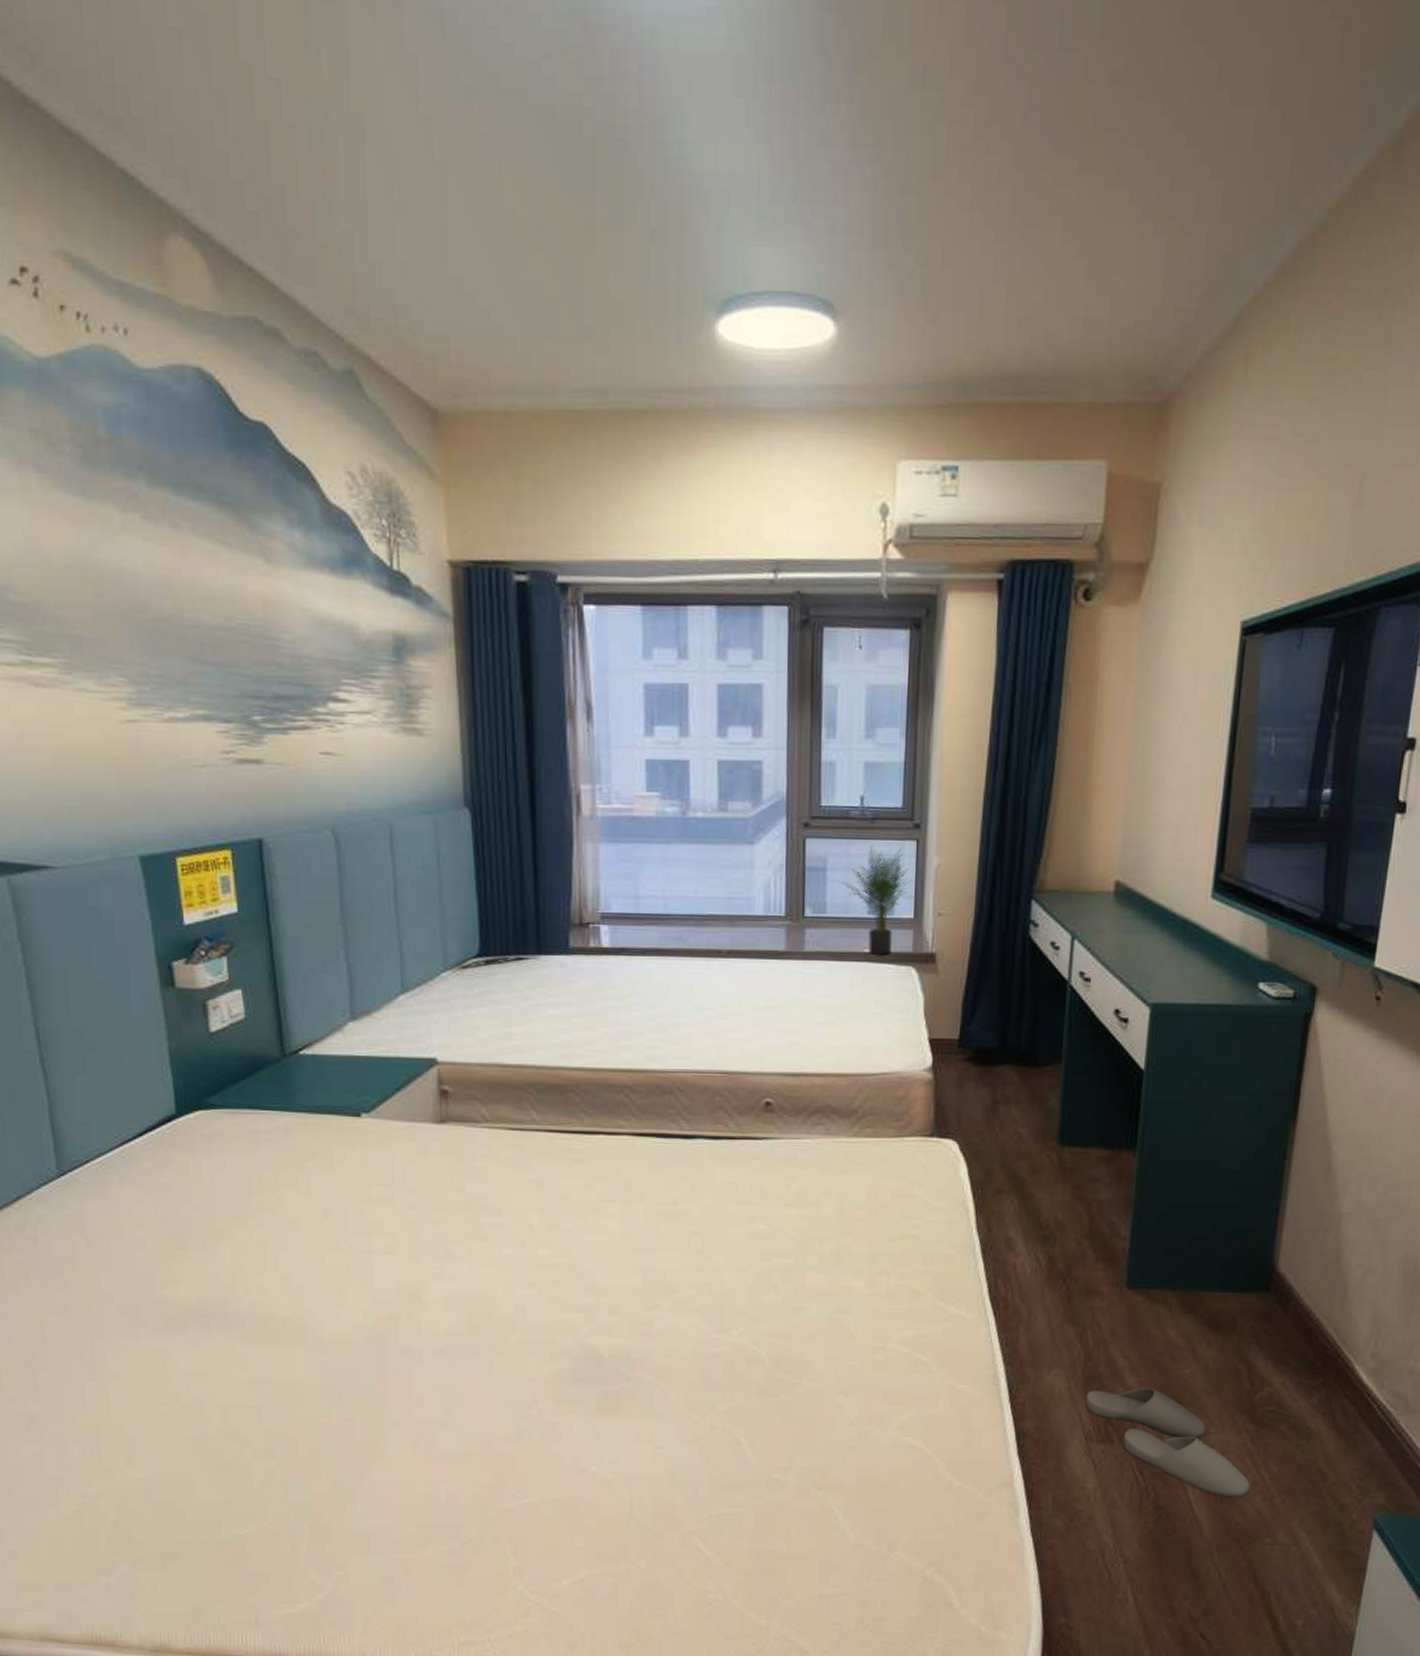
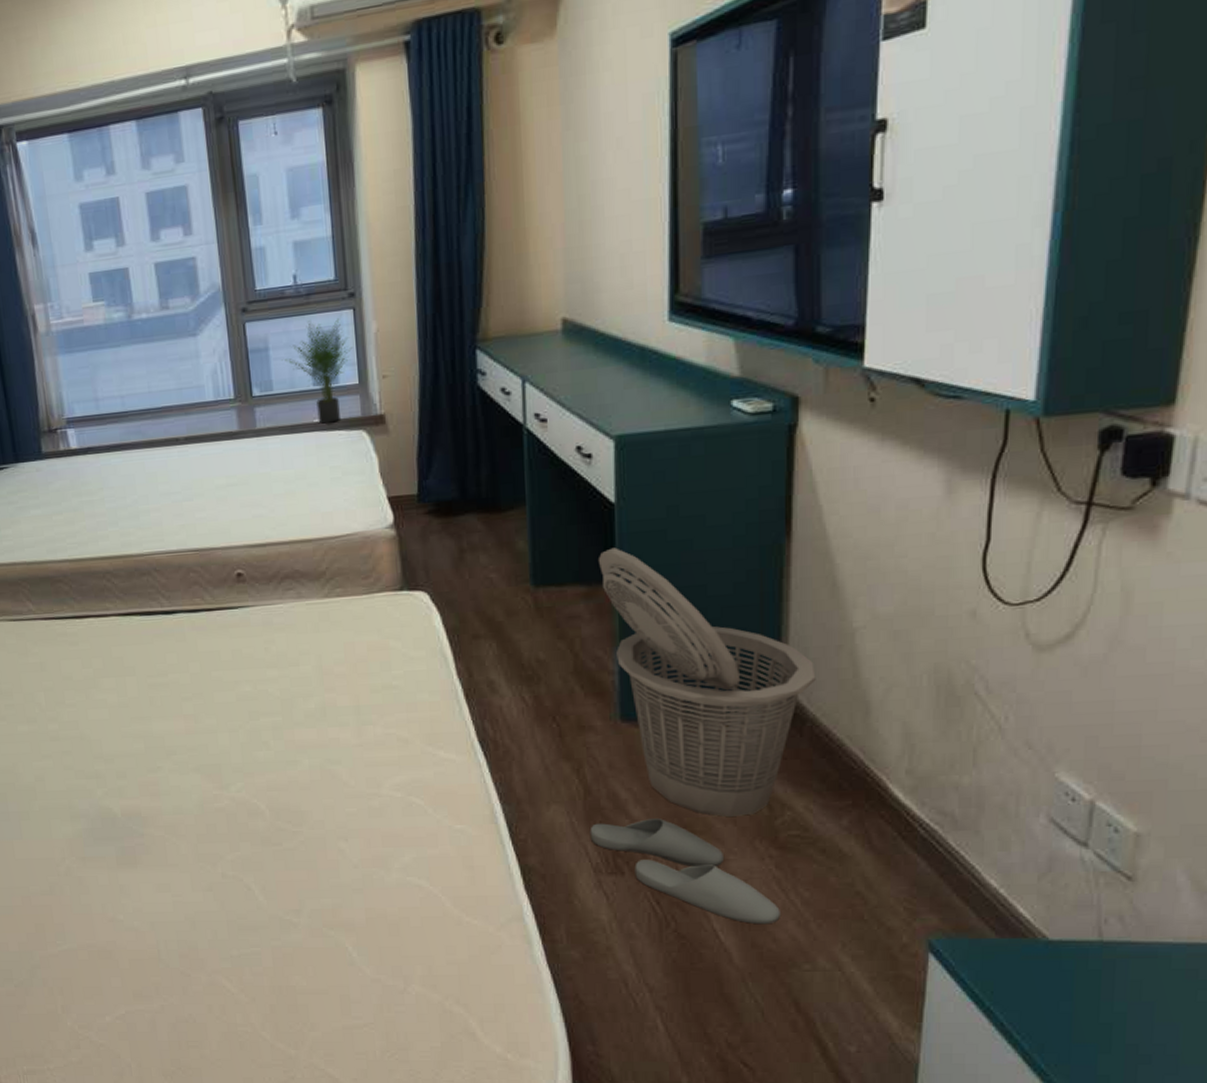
laundry basket: none [1122,1114,1305,1389] -> present [597,547,816,817]

